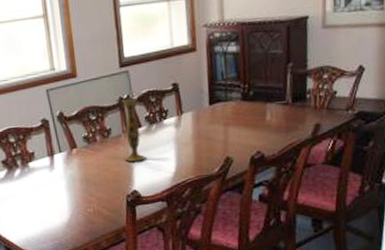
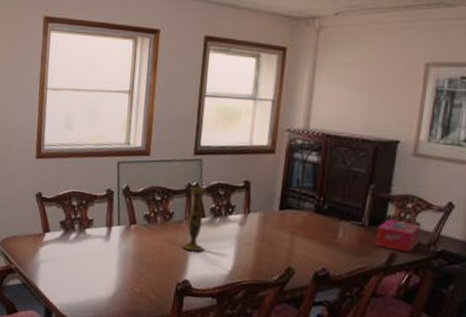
tissue box: none [299,91,339,121] -> present [375,219,421,253]

